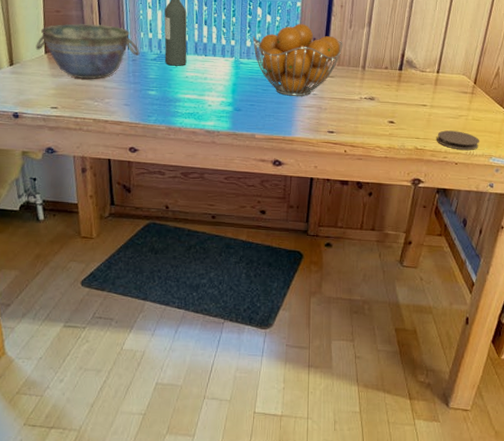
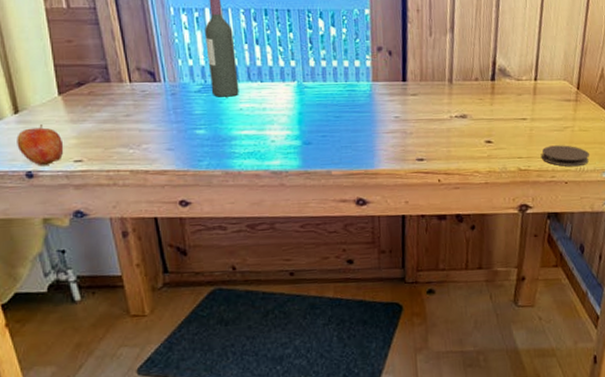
apple: none [9,76,45,109] -> present [17,125,64,165]
bowl: present [35,23,140,79] -> none [45,53,180,122]
fruit basket: present [252,23,343,96] -> none [316,34,424,122]

